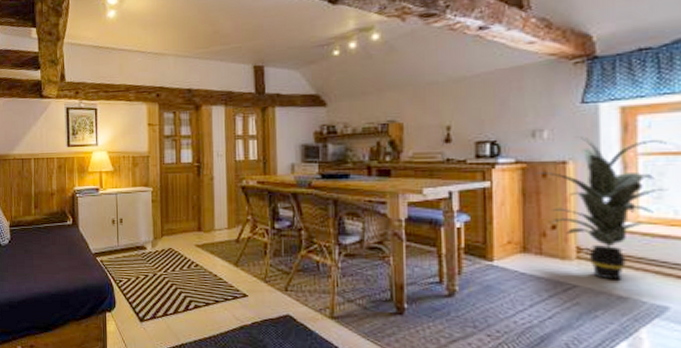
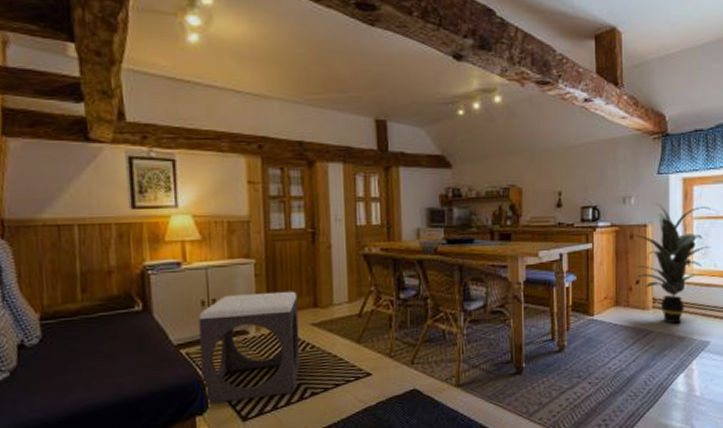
footstool: none [110,215,186,304] -> present [198,291,301,404]

